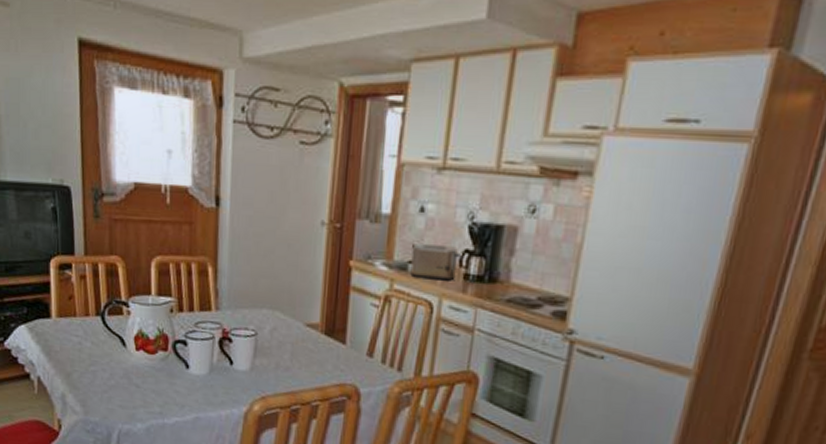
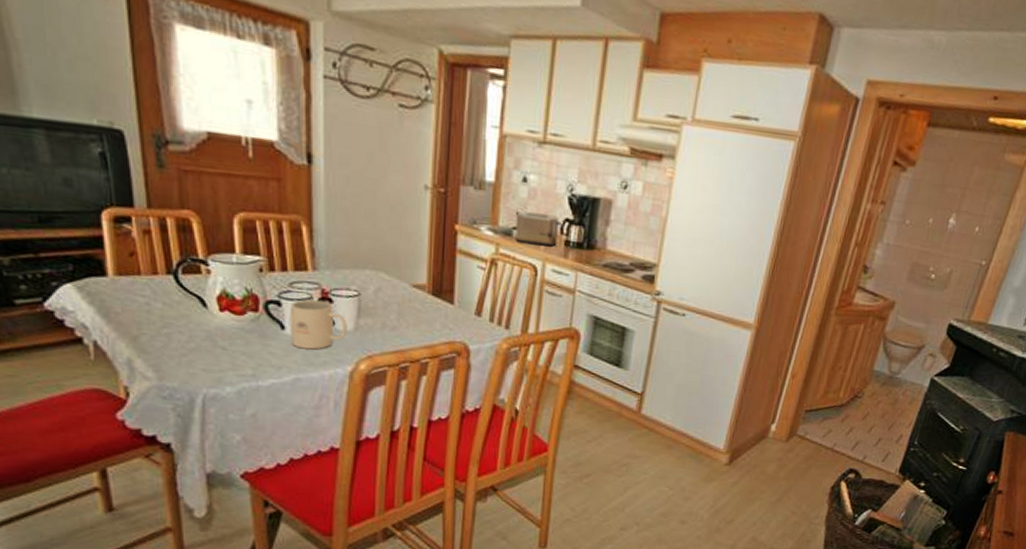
mug: none [193,339,244,390] -> present [289,299,347,350]

